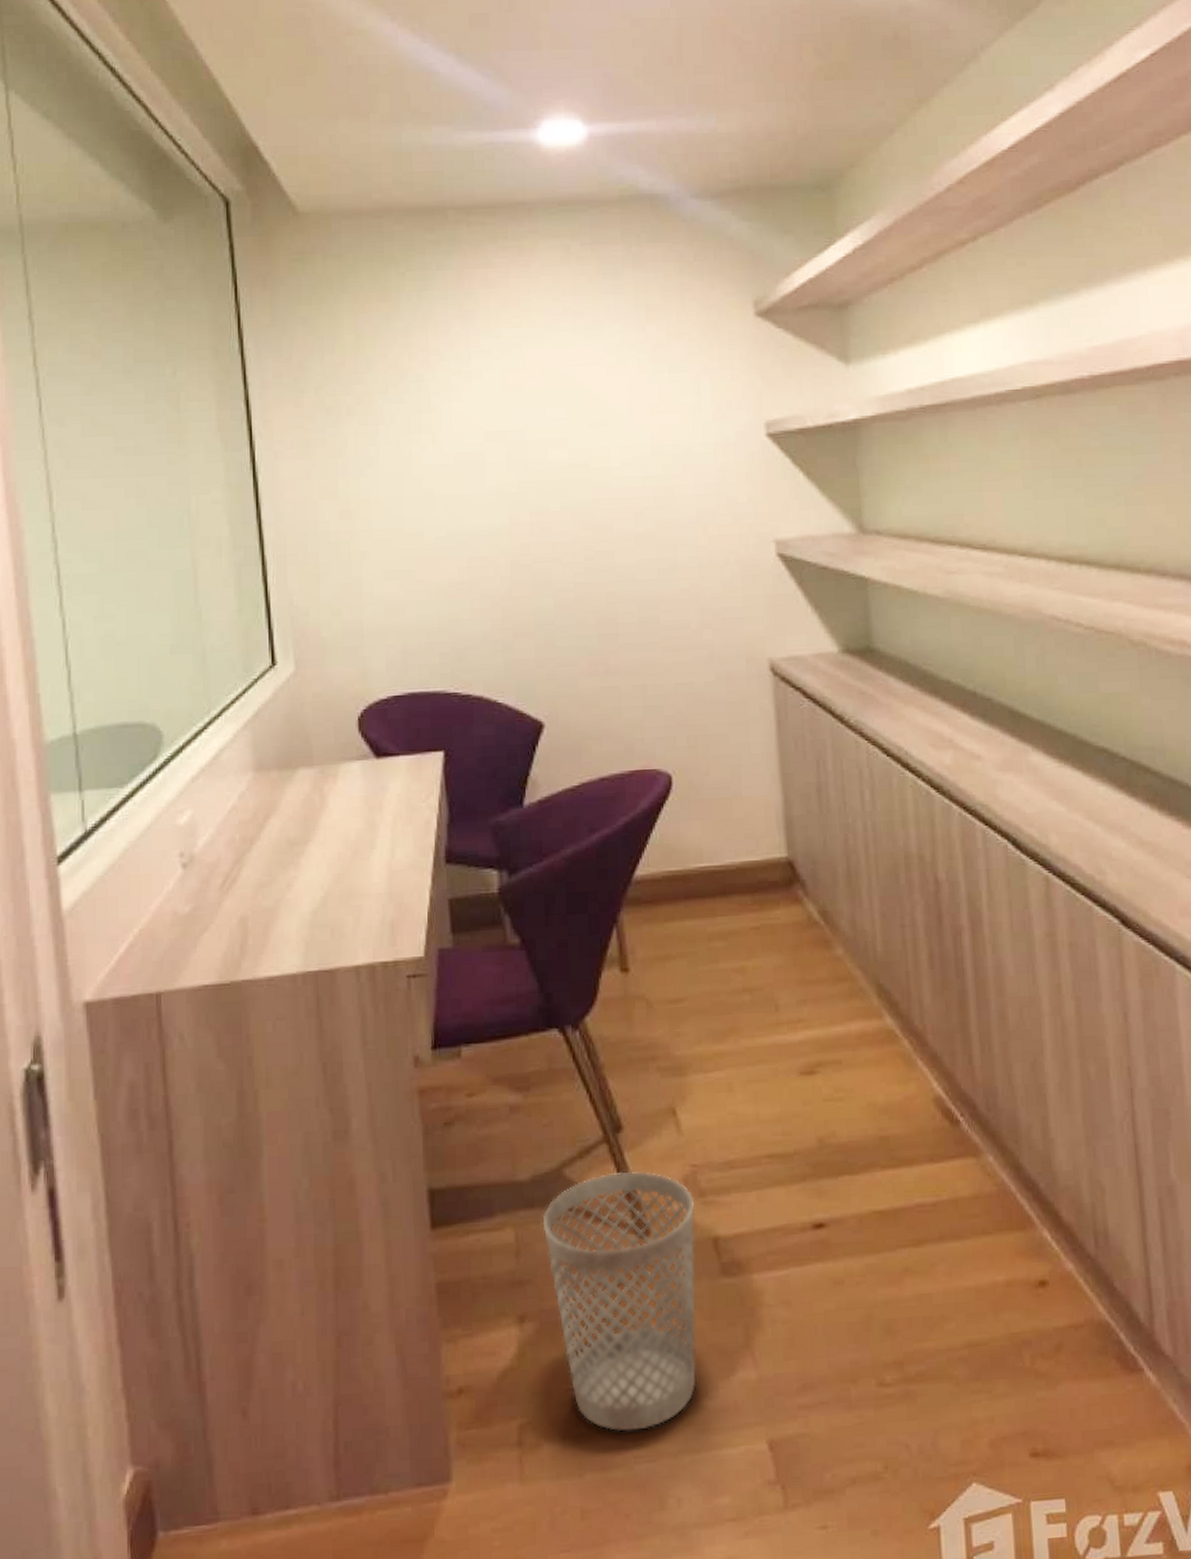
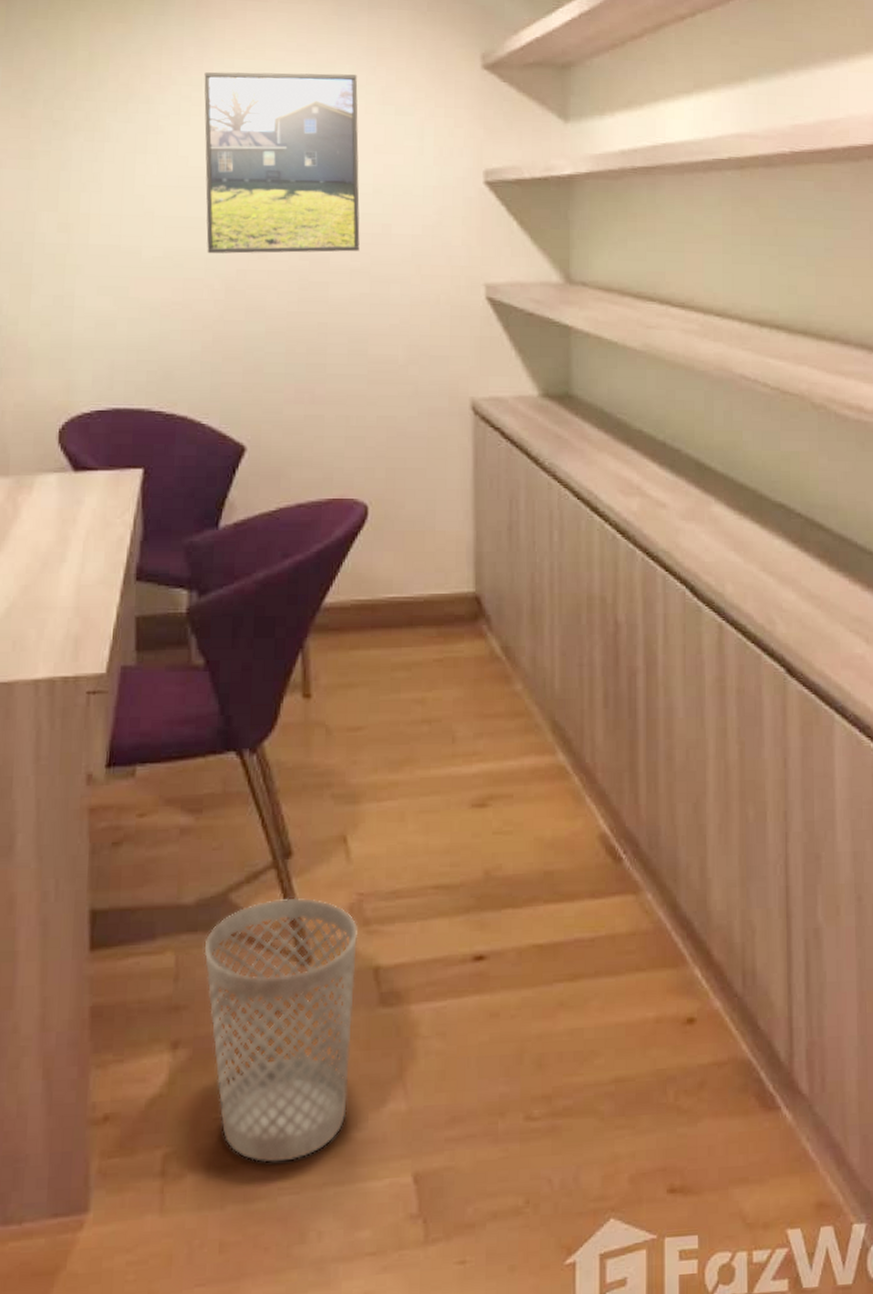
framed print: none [472,334,643,530] -> present [204,72,360,254]

